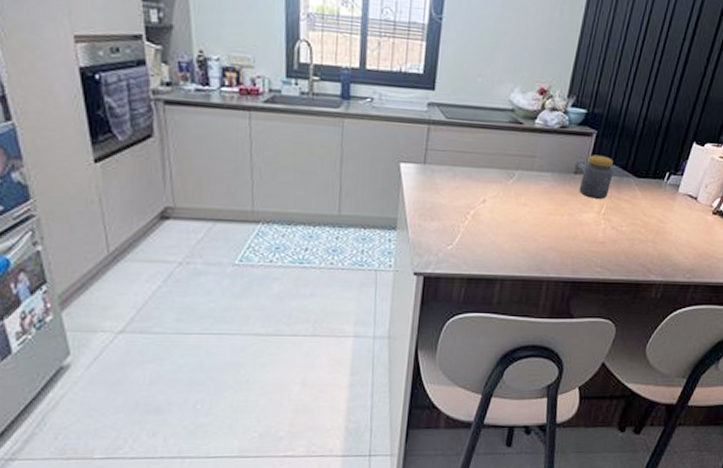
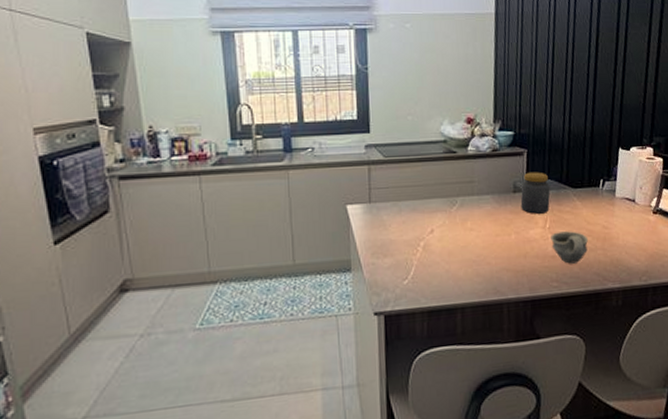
cup: none [602,219,641,252] -> present [551,231,588,264]

